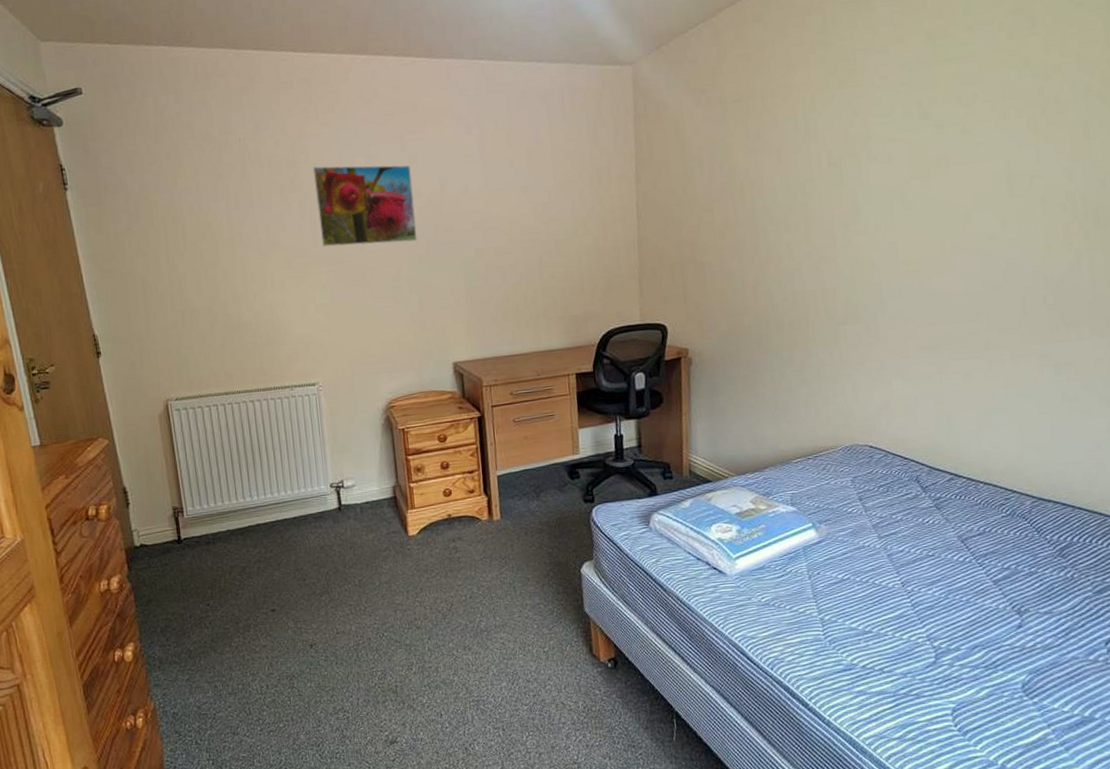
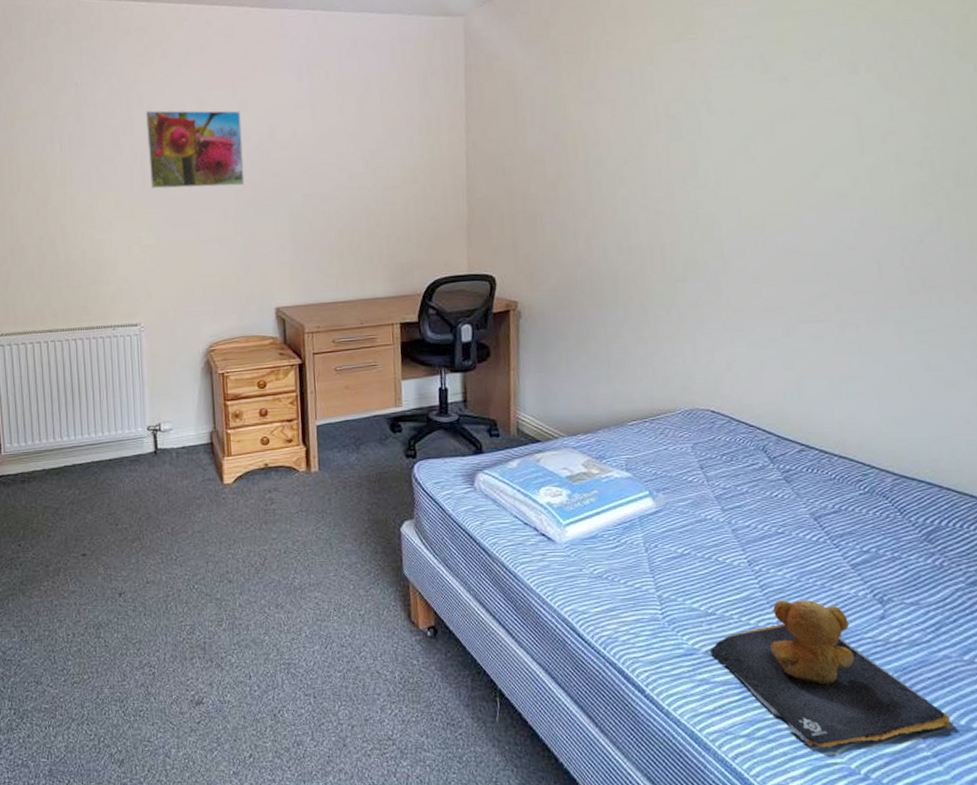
teddy bear: none [866,614,1077,745] -> present [709,600,951,748]

